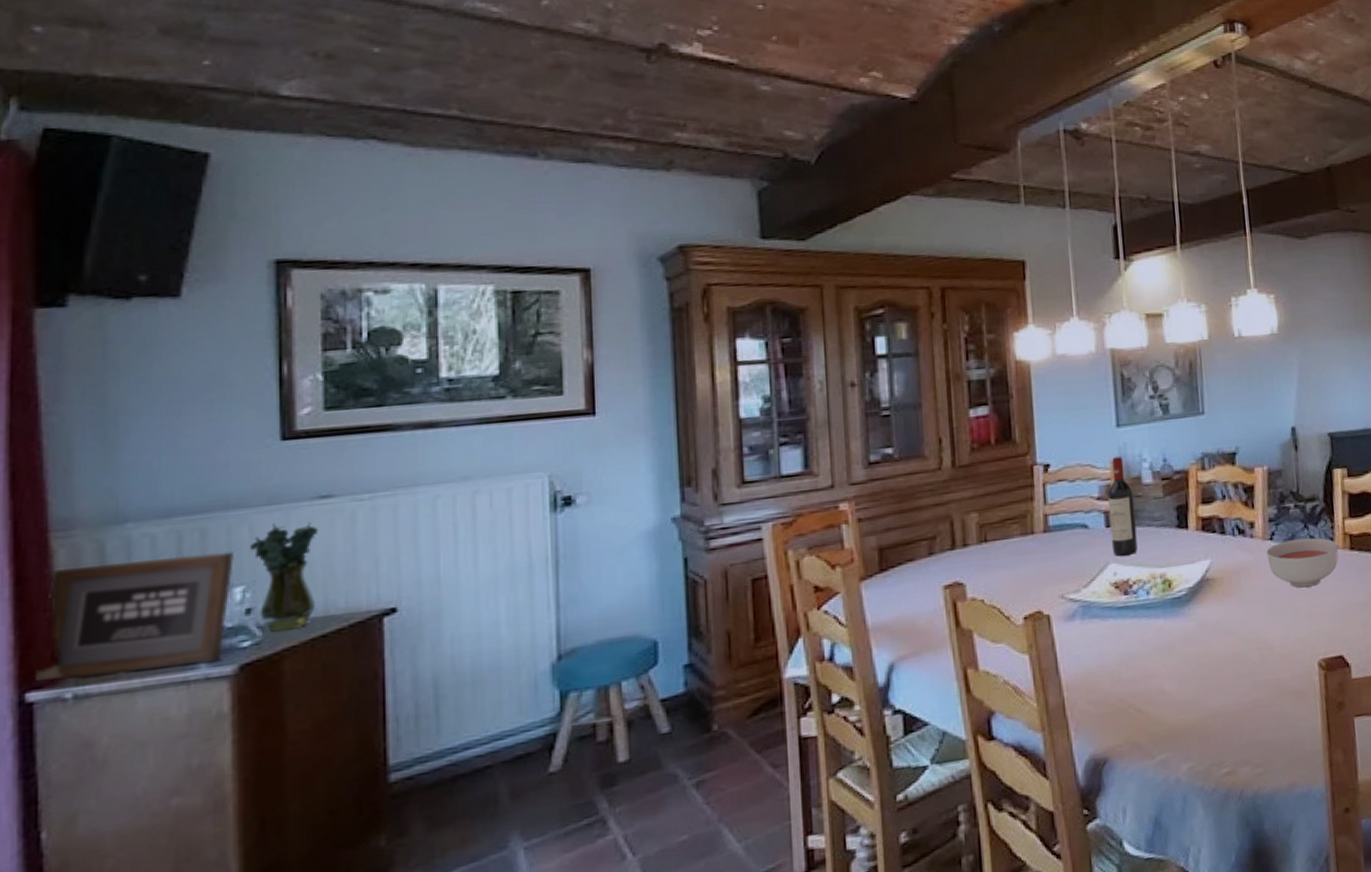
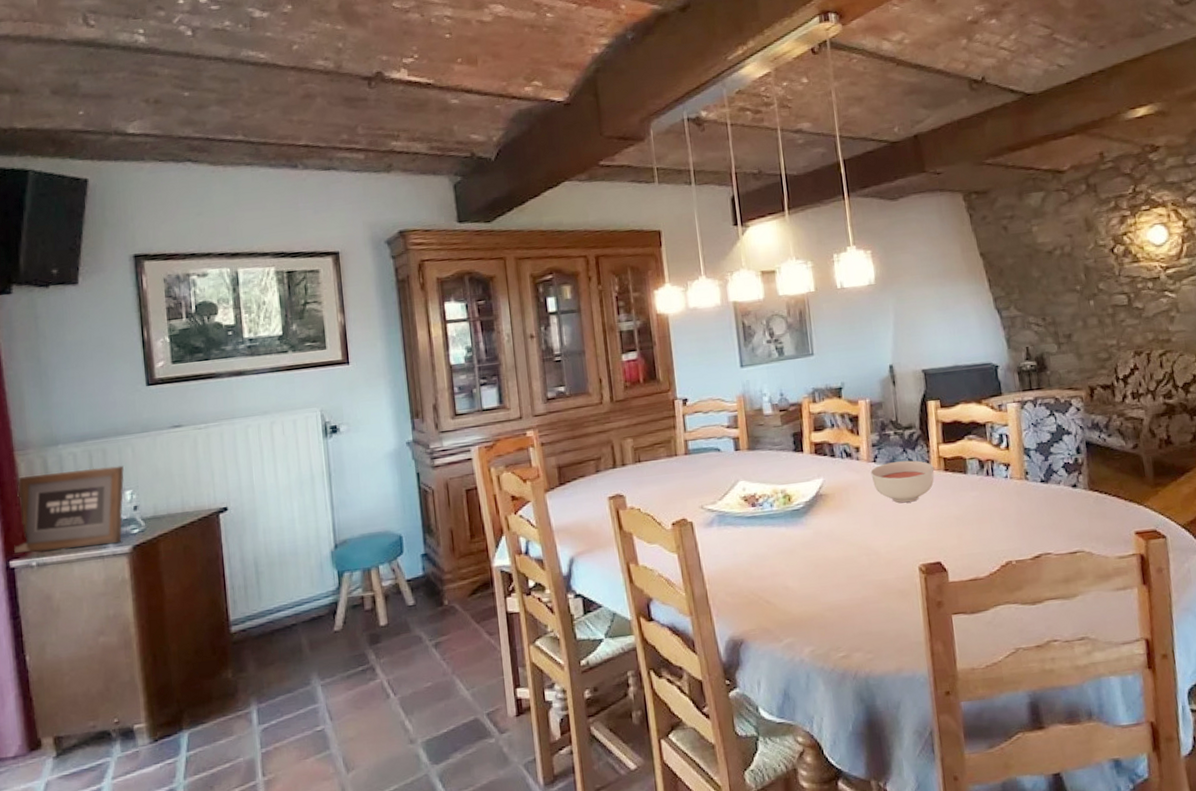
vase: present [250,522,319,632] -> none [133,445,177,523]
wine bottle: present [1107,457,1138,556] -> none [735,392,762,475]

